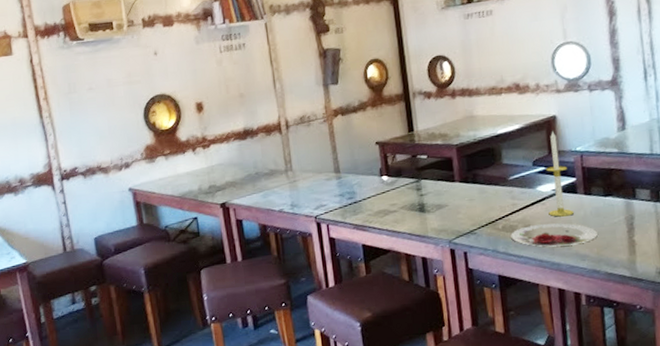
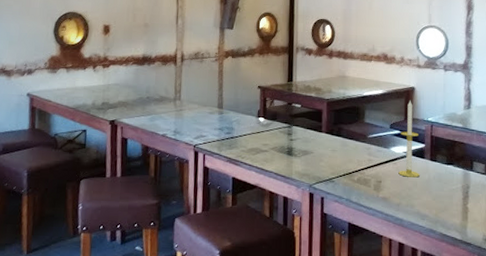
plate: present [511,223,598,247] -> none [364,181,437,204]

